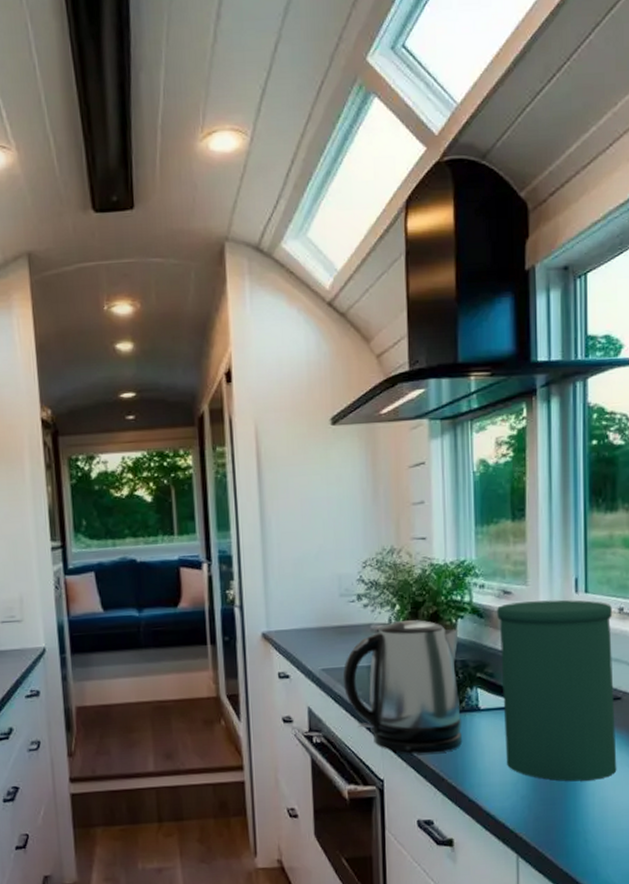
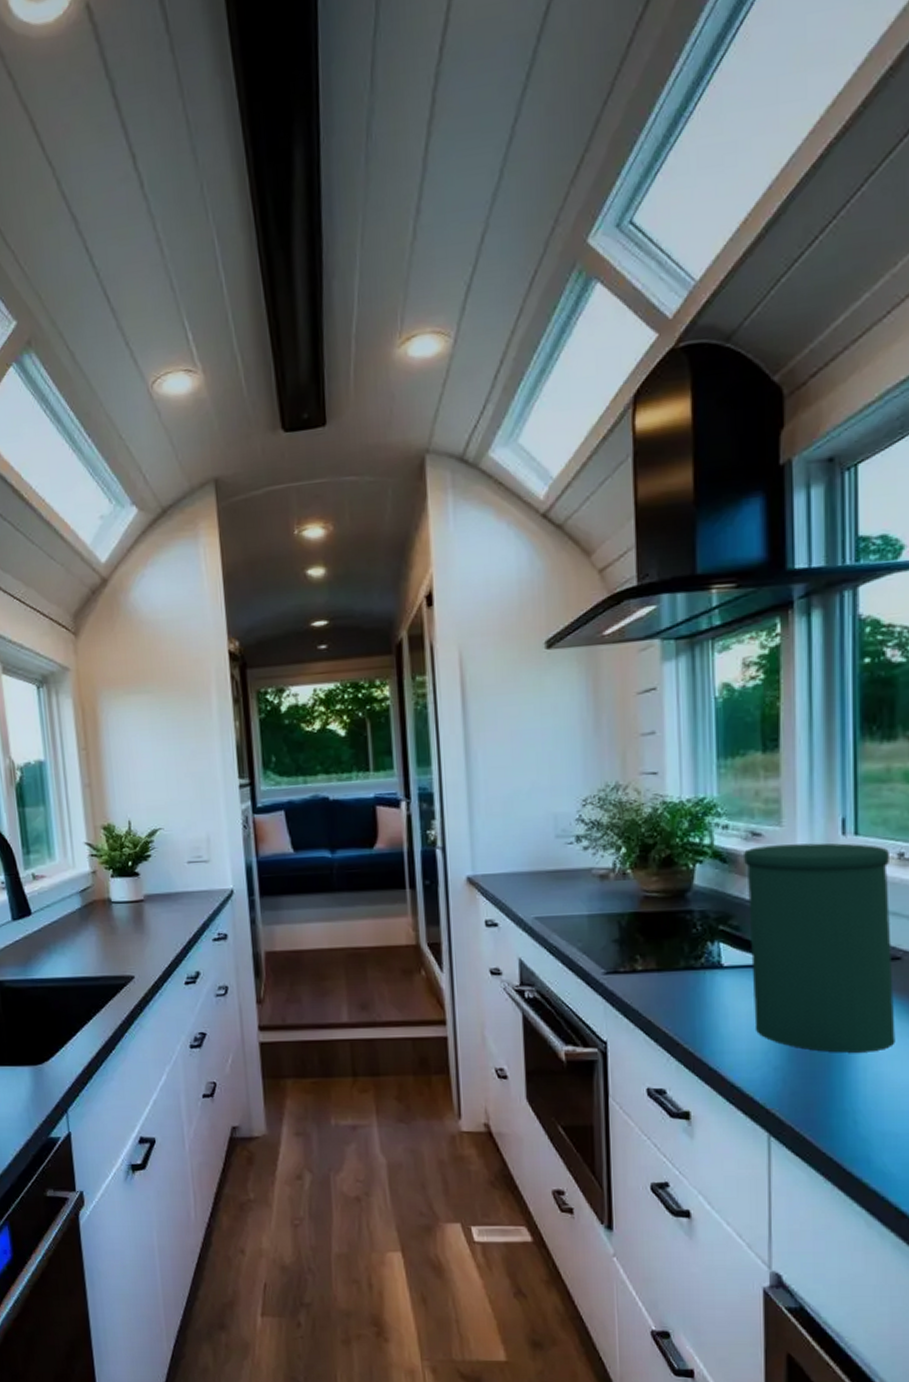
kettle: present [342,620,463,754] -> none [559,864,702,1015]

